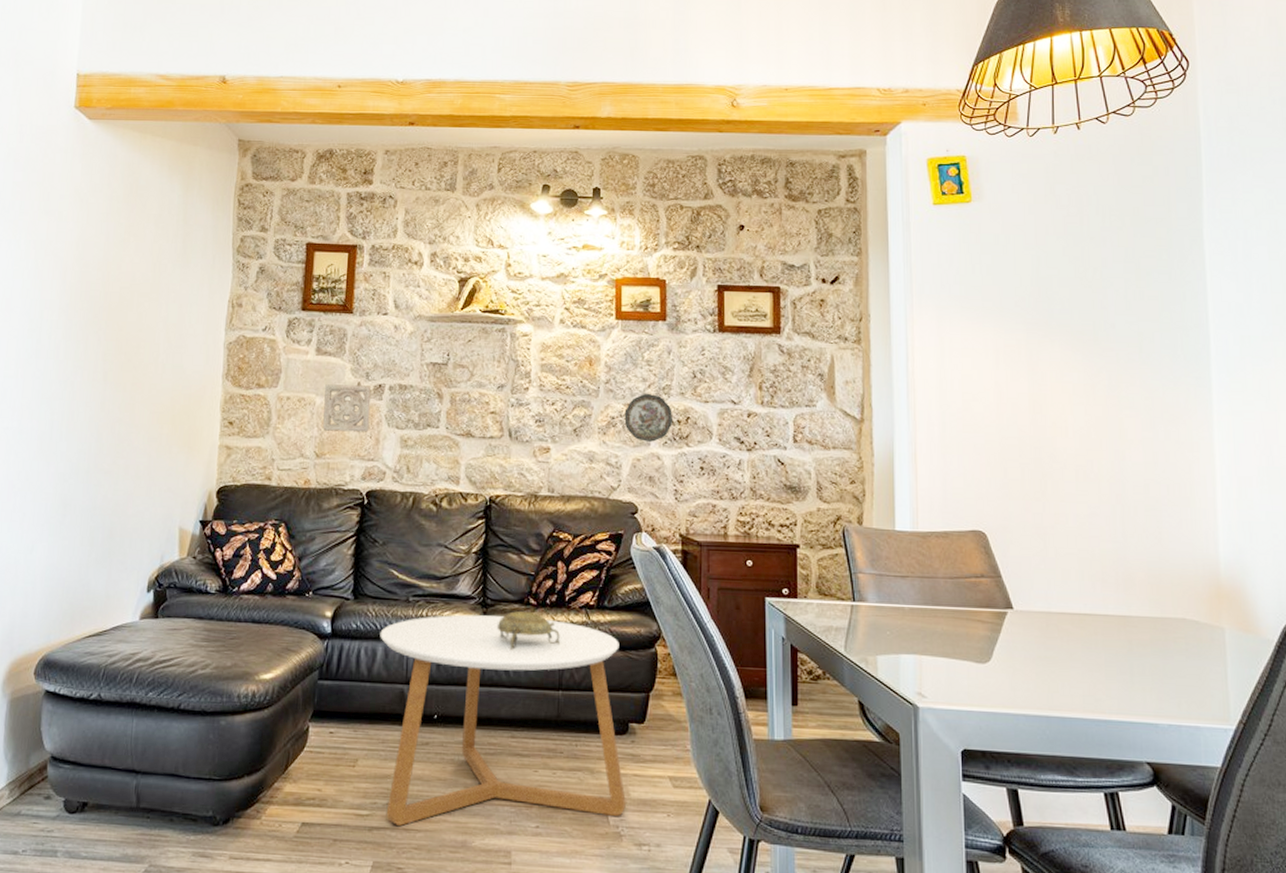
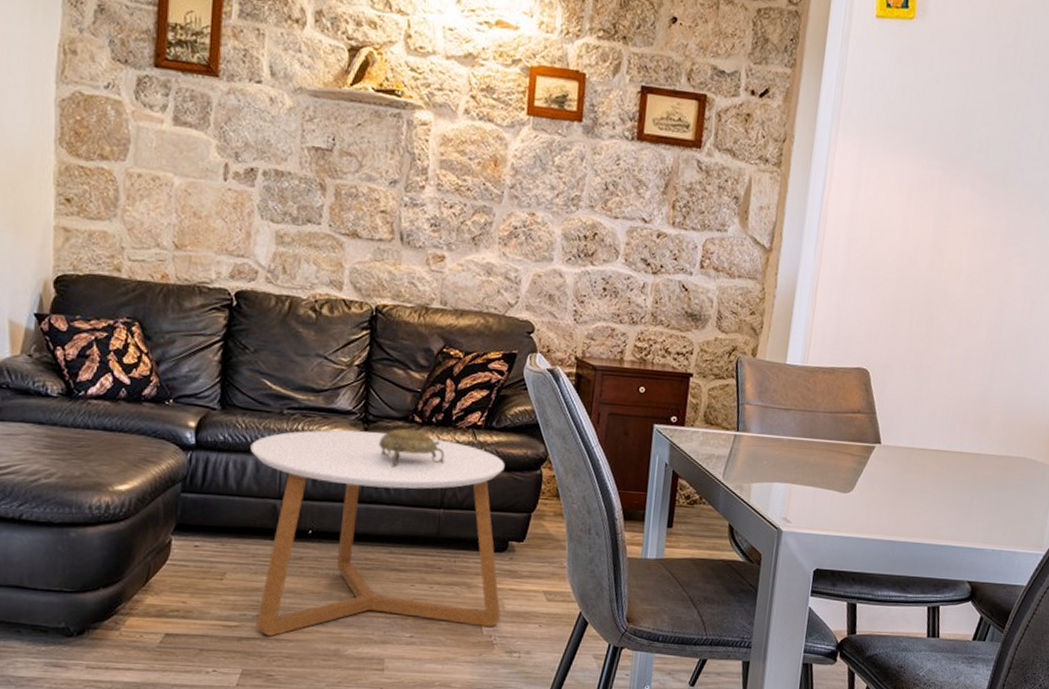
wall ornament: present [323,384,371,432] -> none [183,162,242,224]
decorative plate: present [624,394,674,442] -> none [528,203,580,257]

